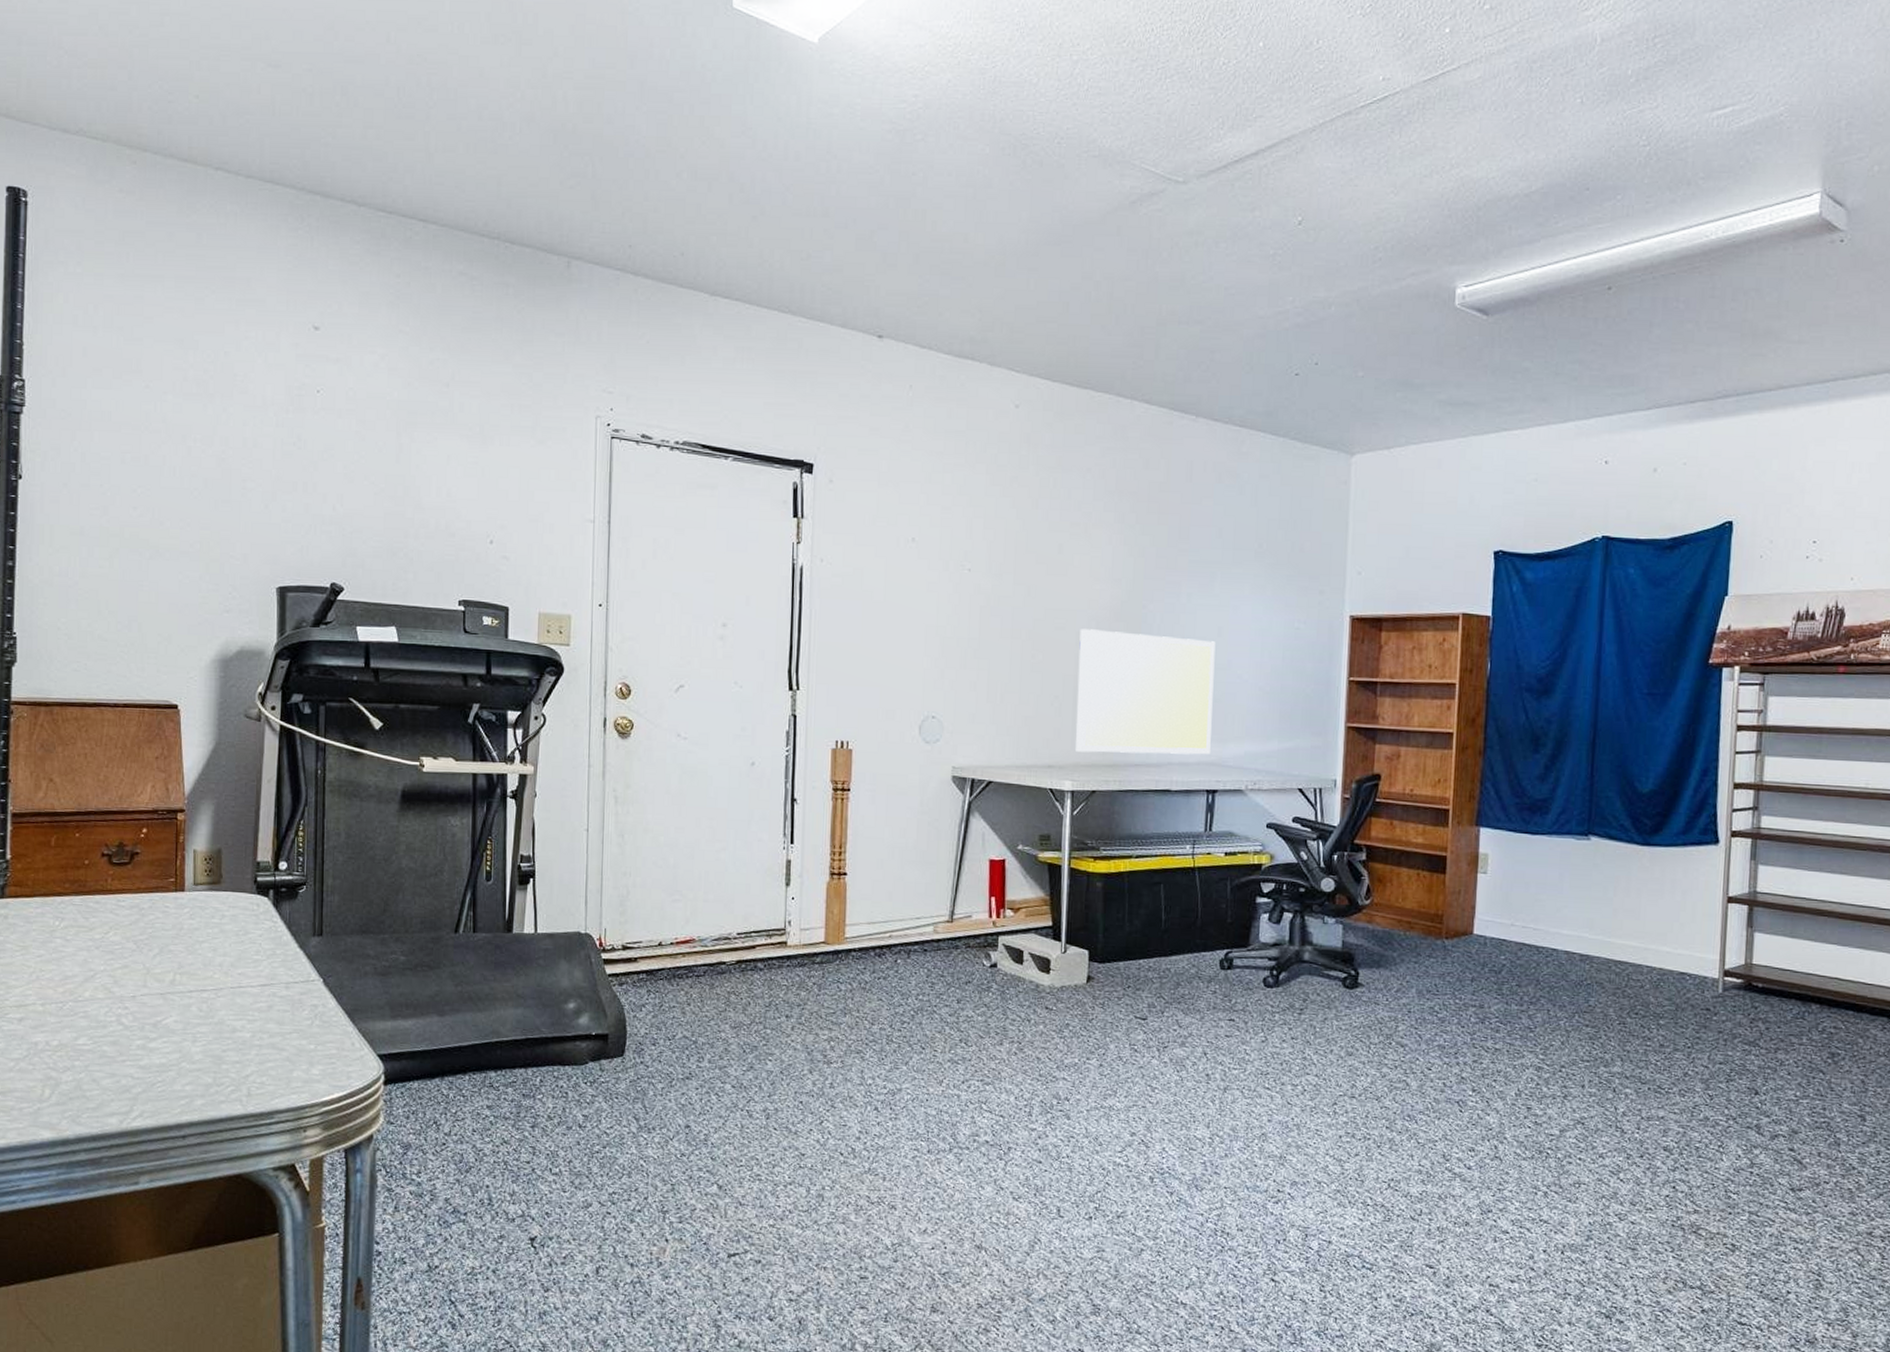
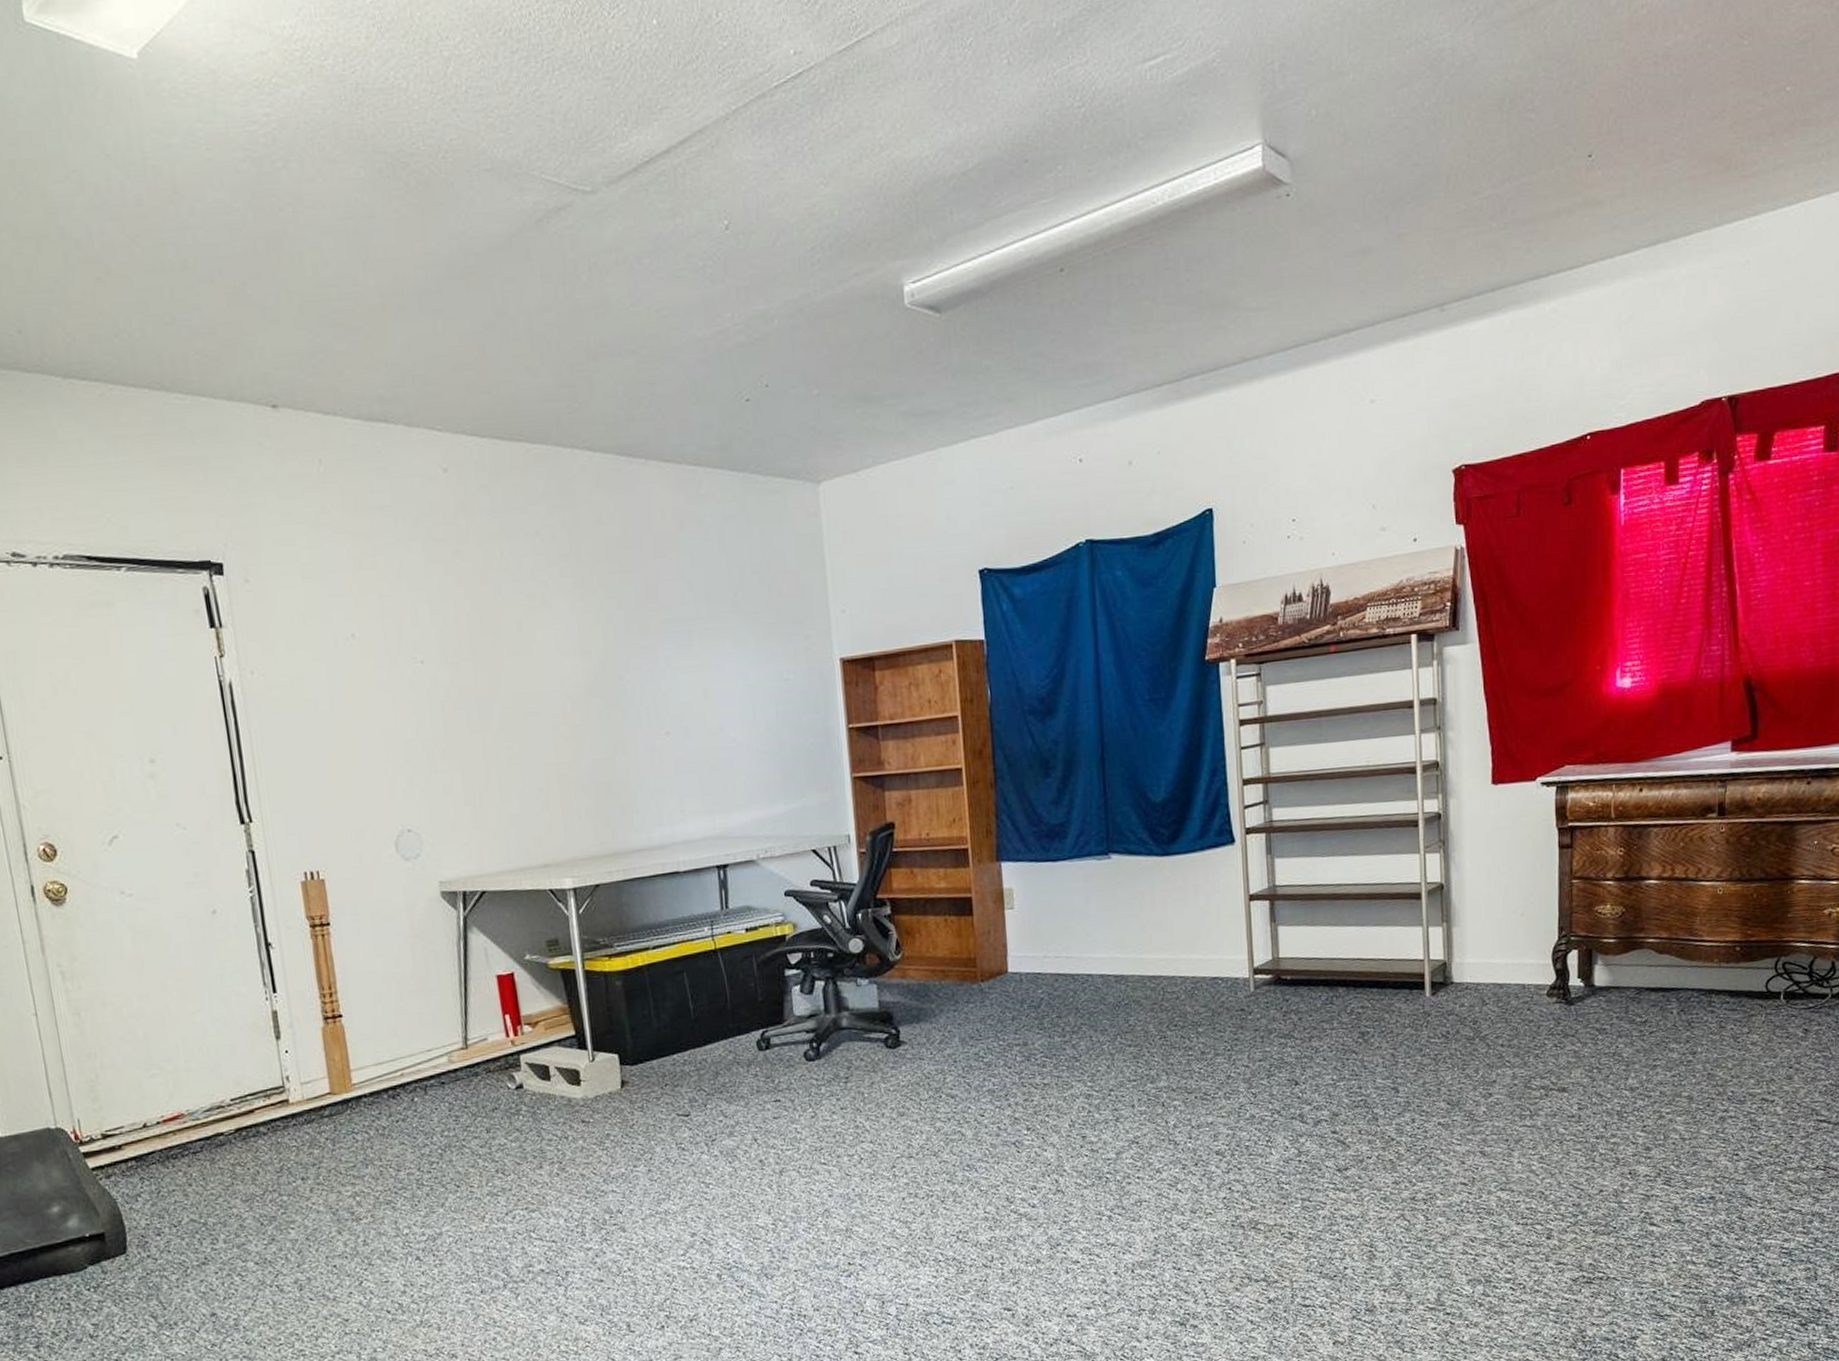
wall art: present [1076,629,1216,755] -> none [555,705,715,846]

